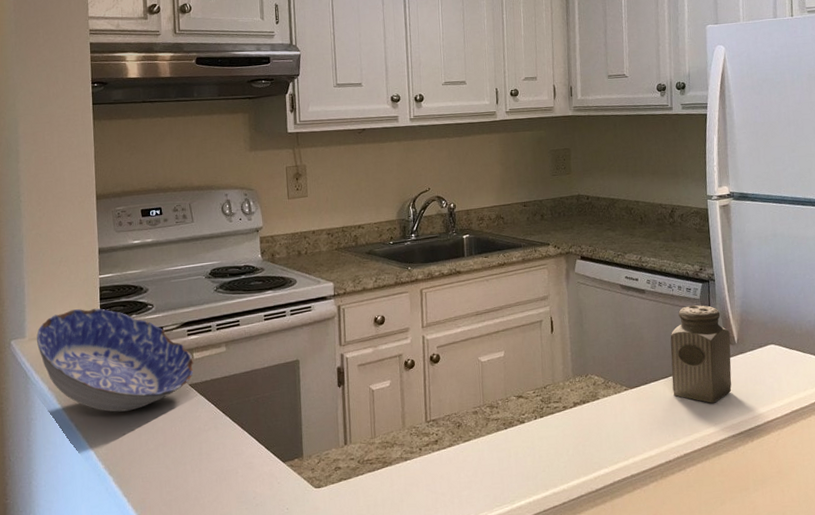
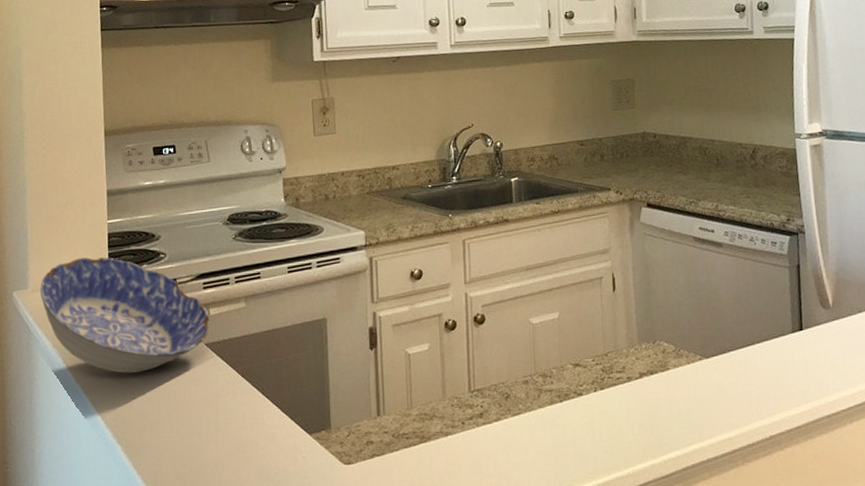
salt shaker: present [670,305,732,403] -> none [752,261,826,377]

